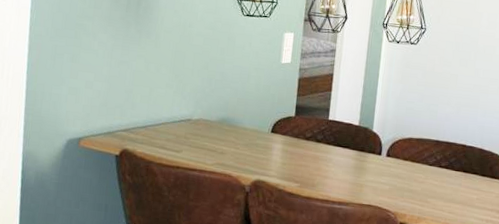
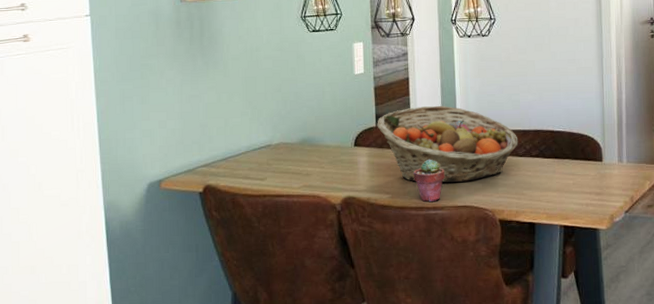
fruit basket: none [296,103,431,182] -> present [377,106,519,183]
potted succulent: none [324,155,355,197] -> present [413,159,445,202]

